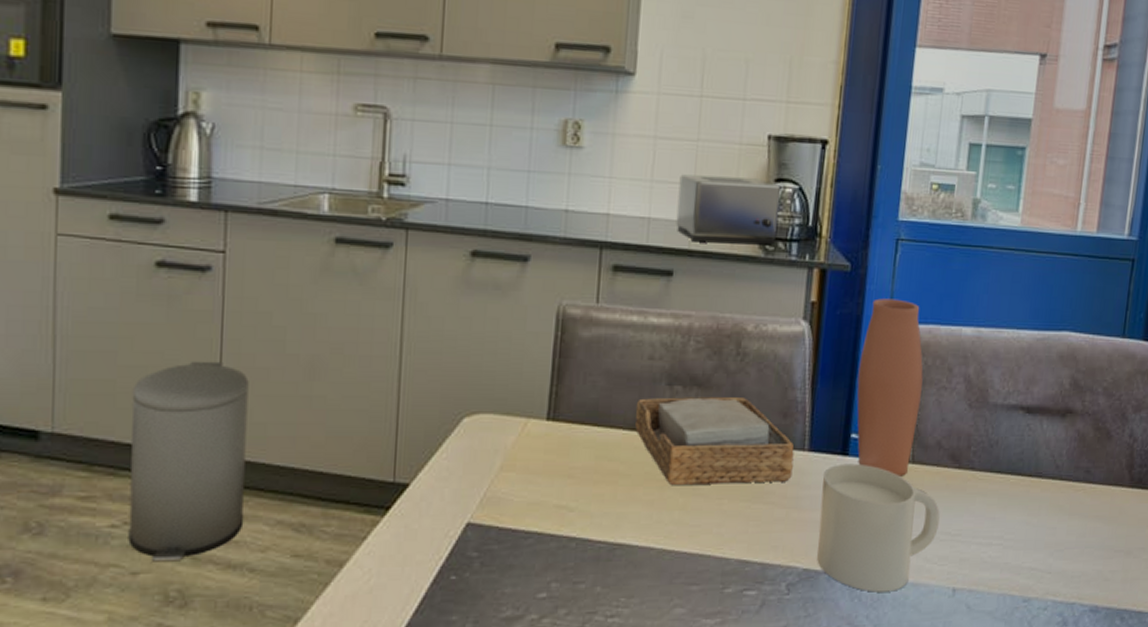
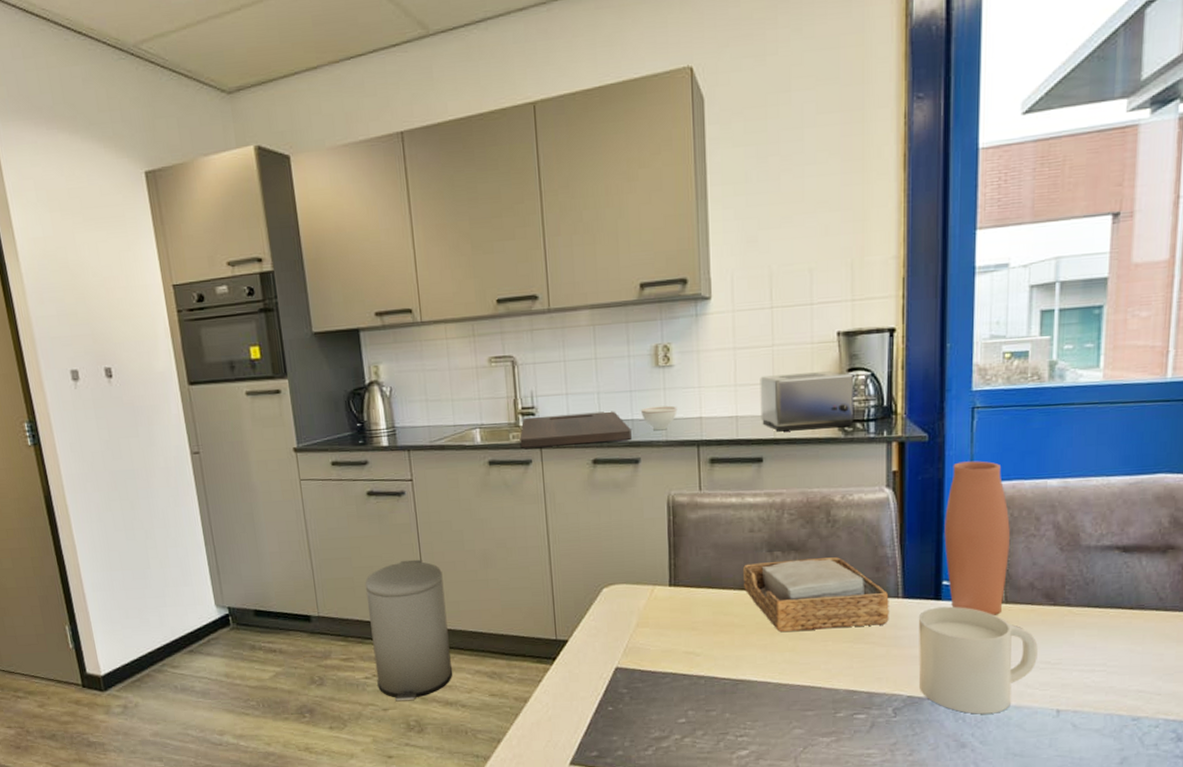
cutting board: none [380,187,524,232] -> present [519,411,632,448]
bowl: none [537,193,582,225] -> present [640,405,678,431]

